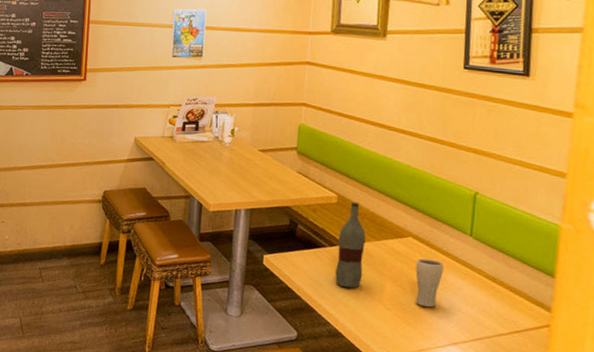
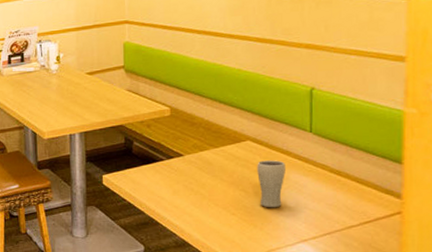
bottle: present [335,201,366,288] -> none [175,112,204,198]

